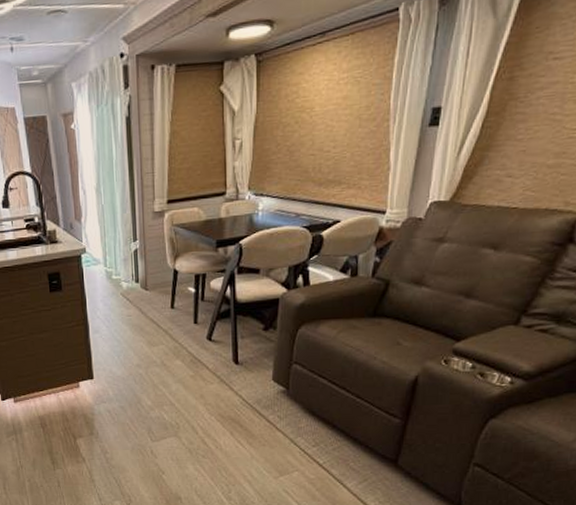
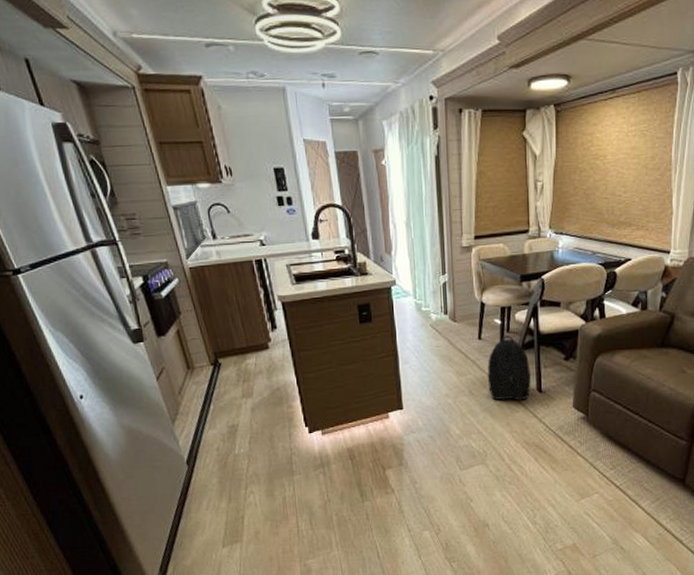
backpack: none [180,303,226,373] -> present [487,334,531,401]

